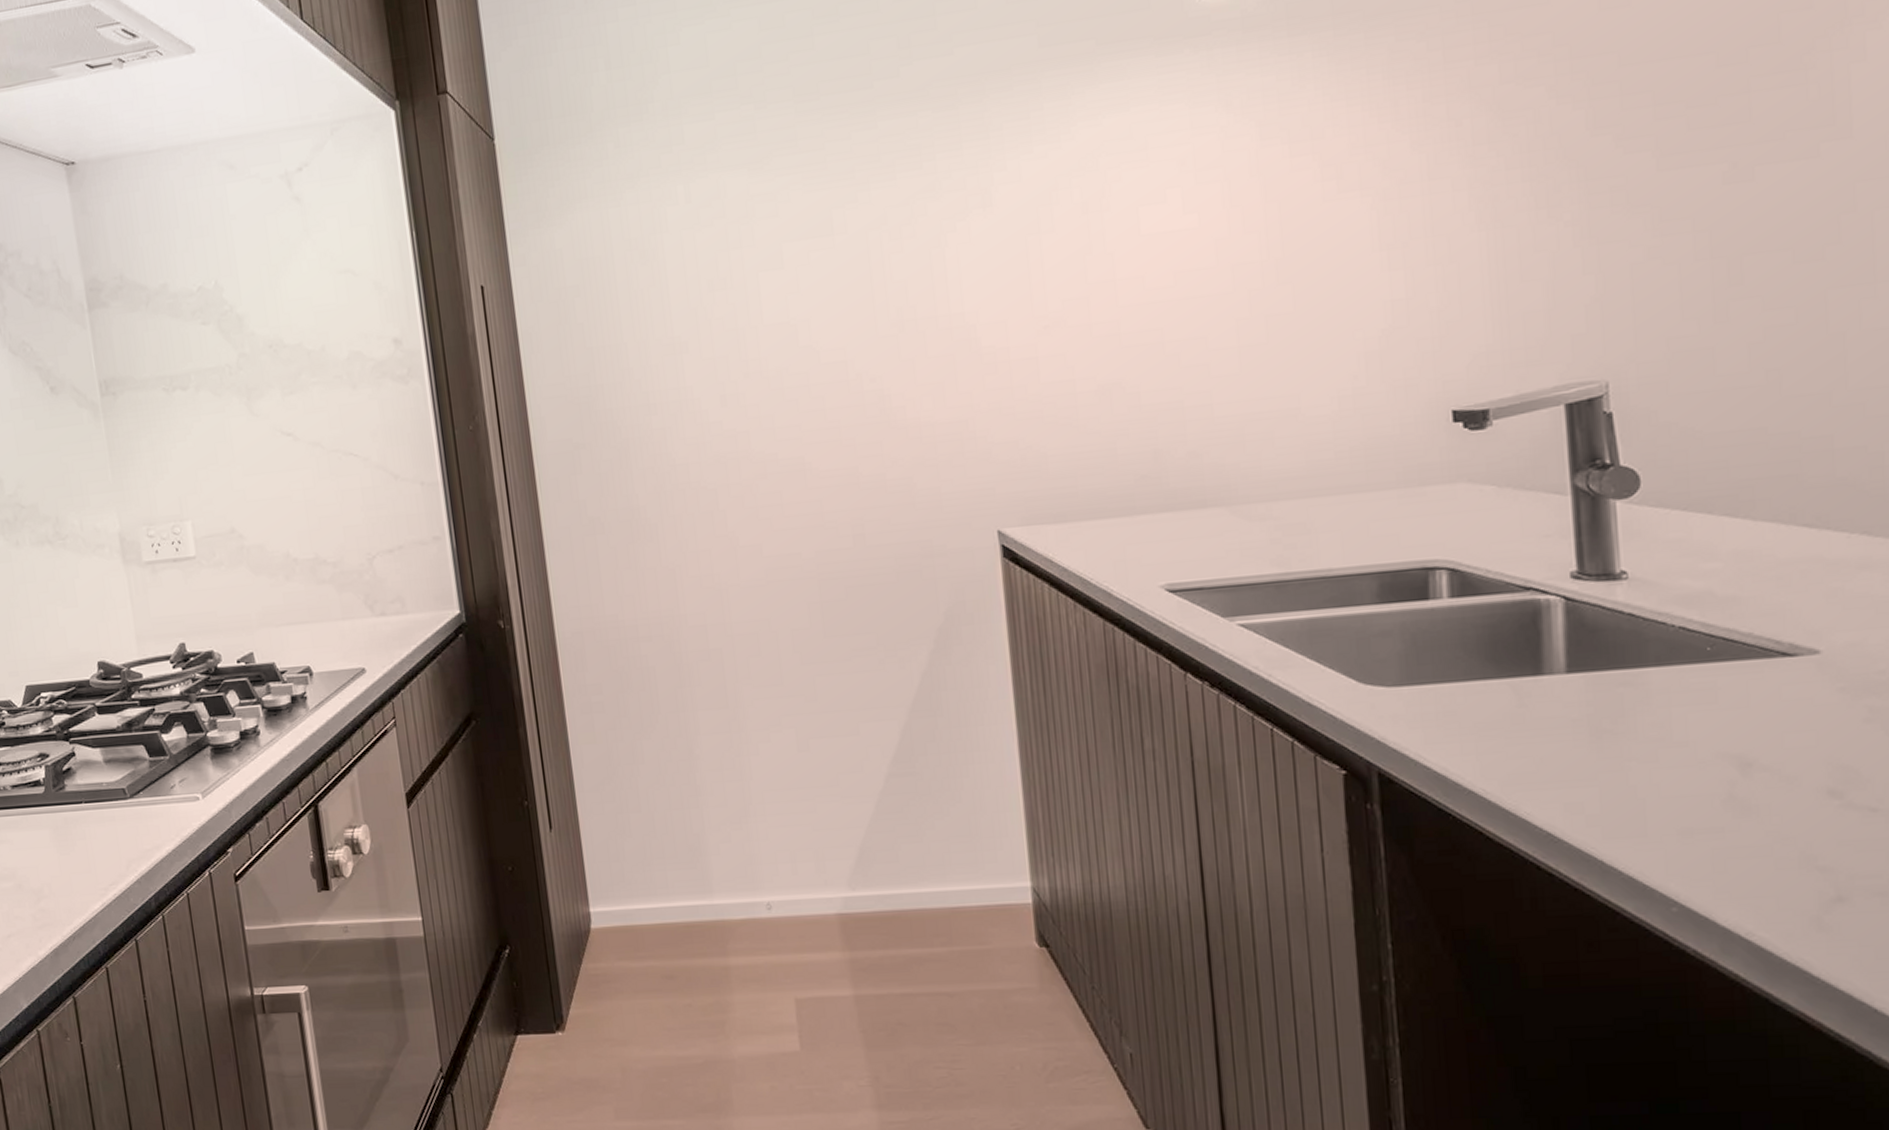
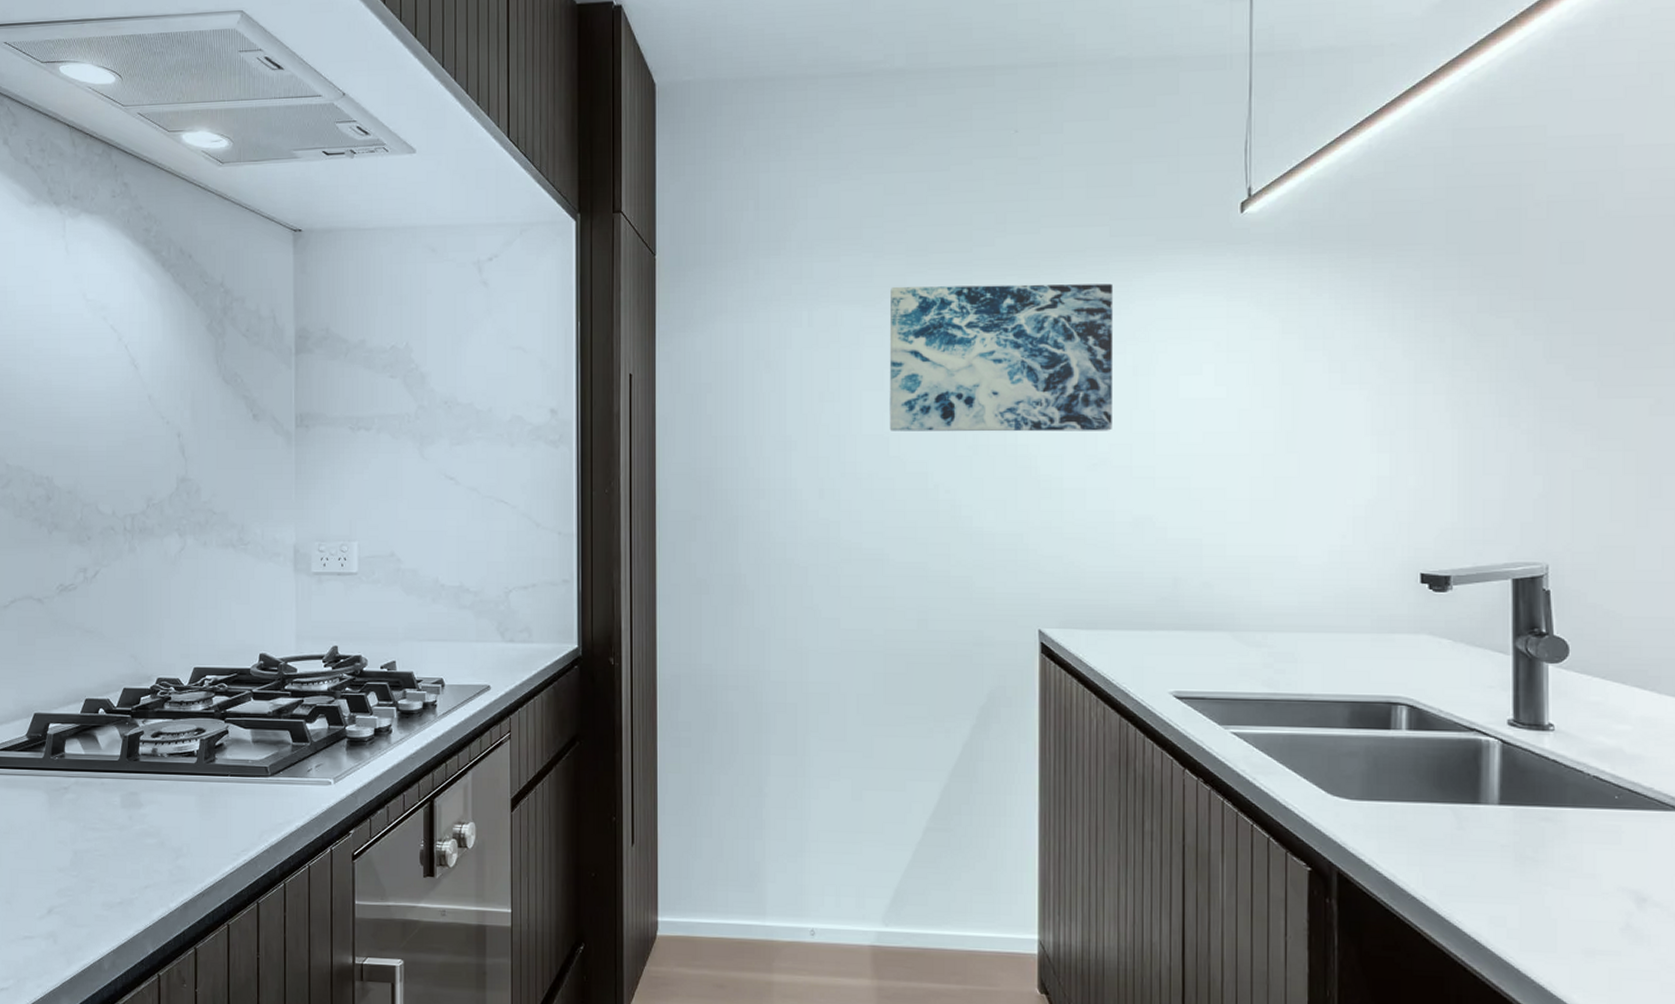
wall art: none [779,105,1063,317] -> present [889,283,1114,432]

